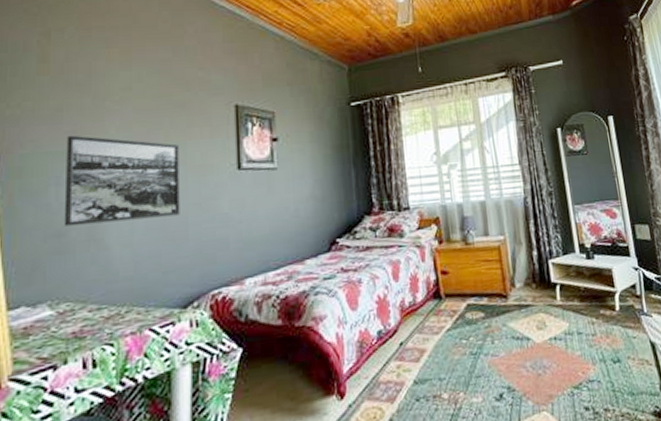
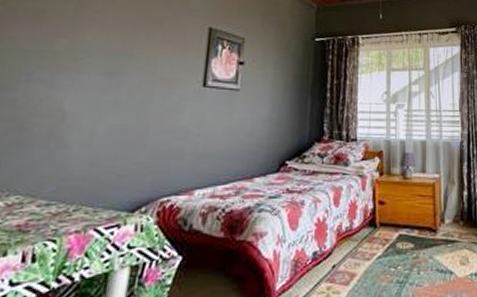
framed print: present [64,135,180,226] -> none [27,36,151,123]

